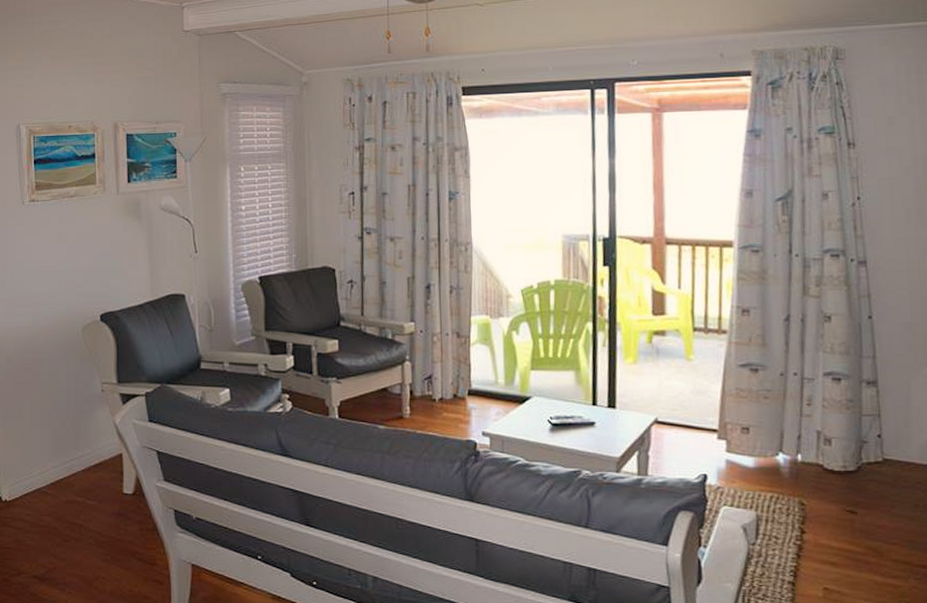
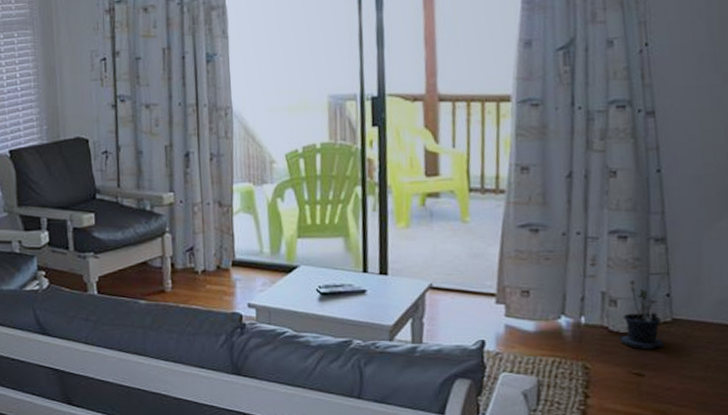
potted plant: none [832,420,875,488] -> present [618,280,664,350]

